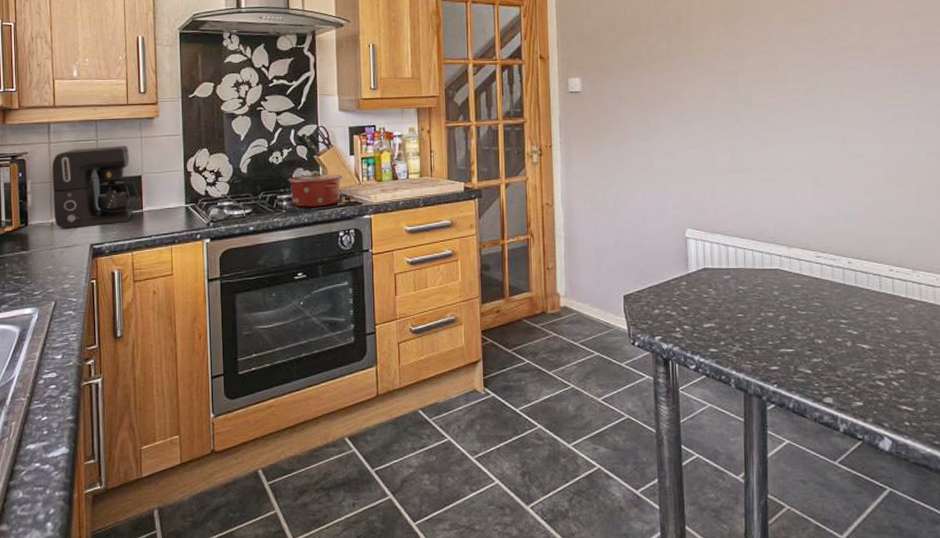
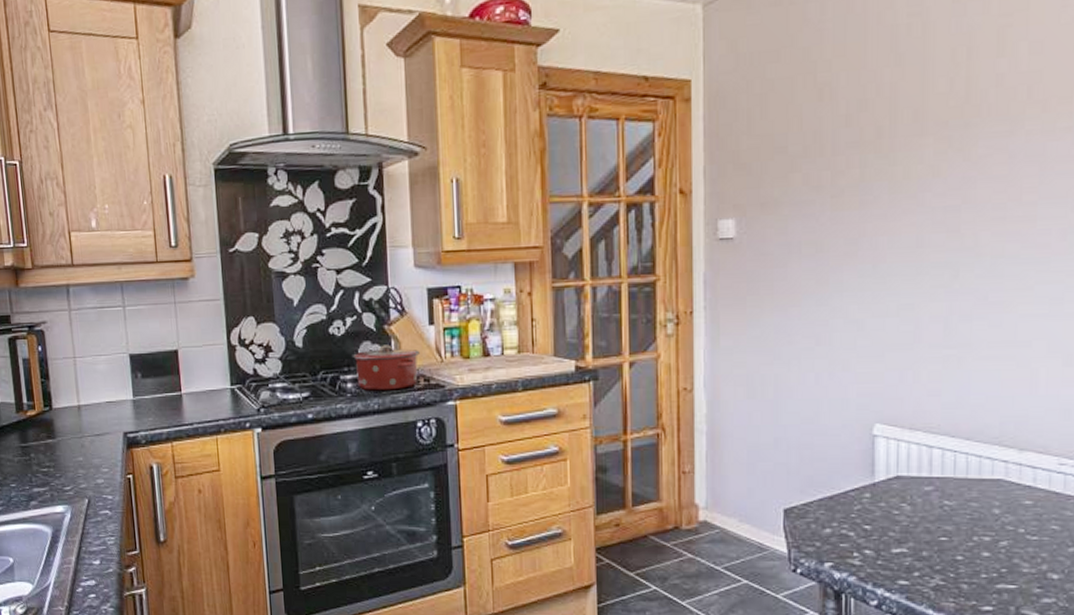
coffee maker: present [52,146,139,229] -> none [74,313,177,414]

